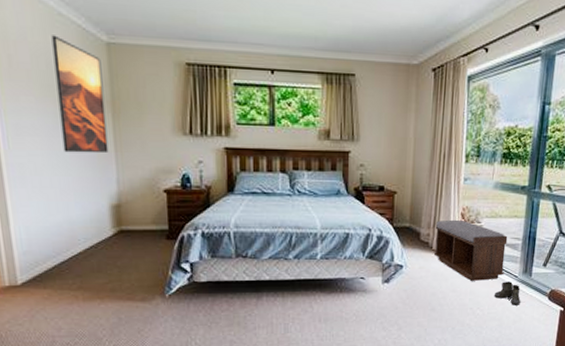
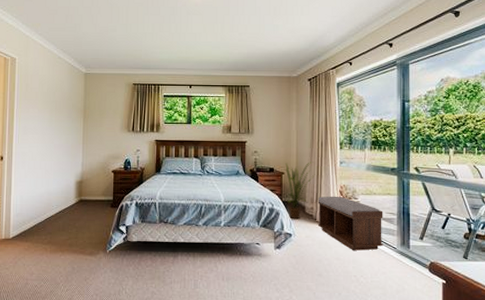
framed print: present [51,35,109,154] -> none [51,70,80,145]
house plant: none [398,178,433,248] -> present [285,162,314,220]
boots: present [495,281,521,305] -> none [376,252,403,276]

